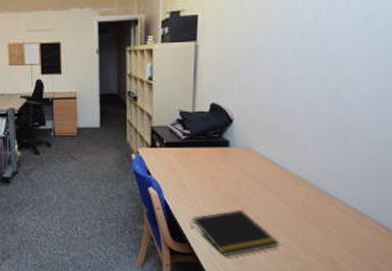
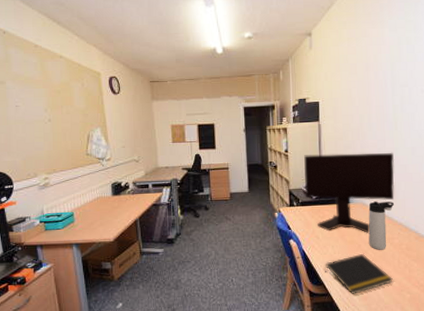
monitor: none [172,83,297,185] -> present [304,152,395,233]
thermos bottle: none [251,146,292,207] -> present [368,201,395,250]

